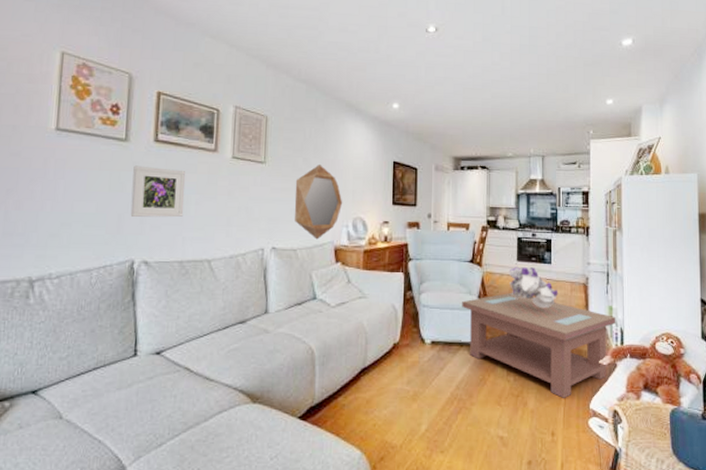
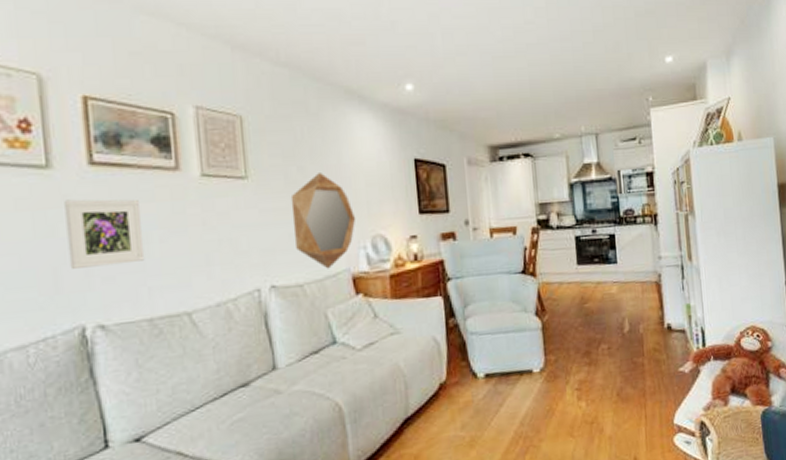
coffee table: present [462,292,616,398] -> none [517,303,696,418]
bouquet: present [509,267,559,308] -> none [568,270,629,317]

